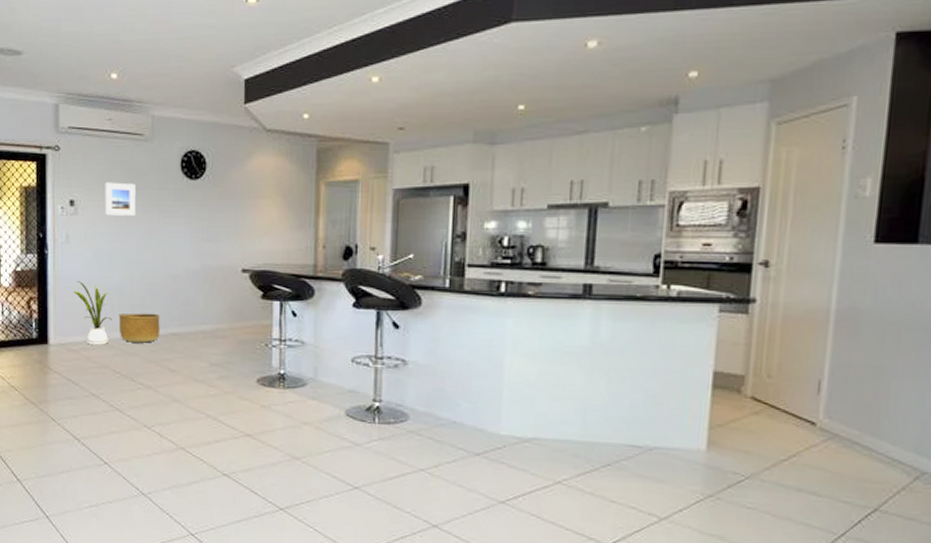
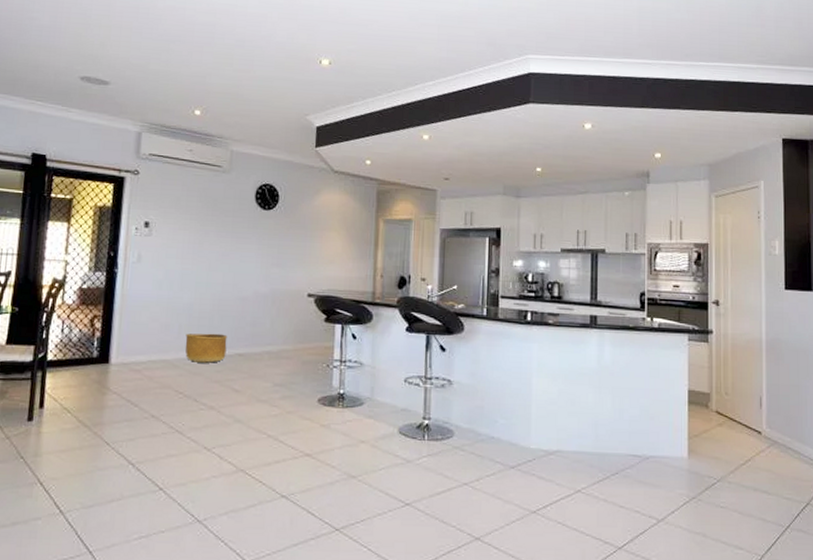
house plant: present [73,281,112,345] -> none [140,300,179,365]
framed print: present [105,182,136,216] -> none [179,207,212,240]

